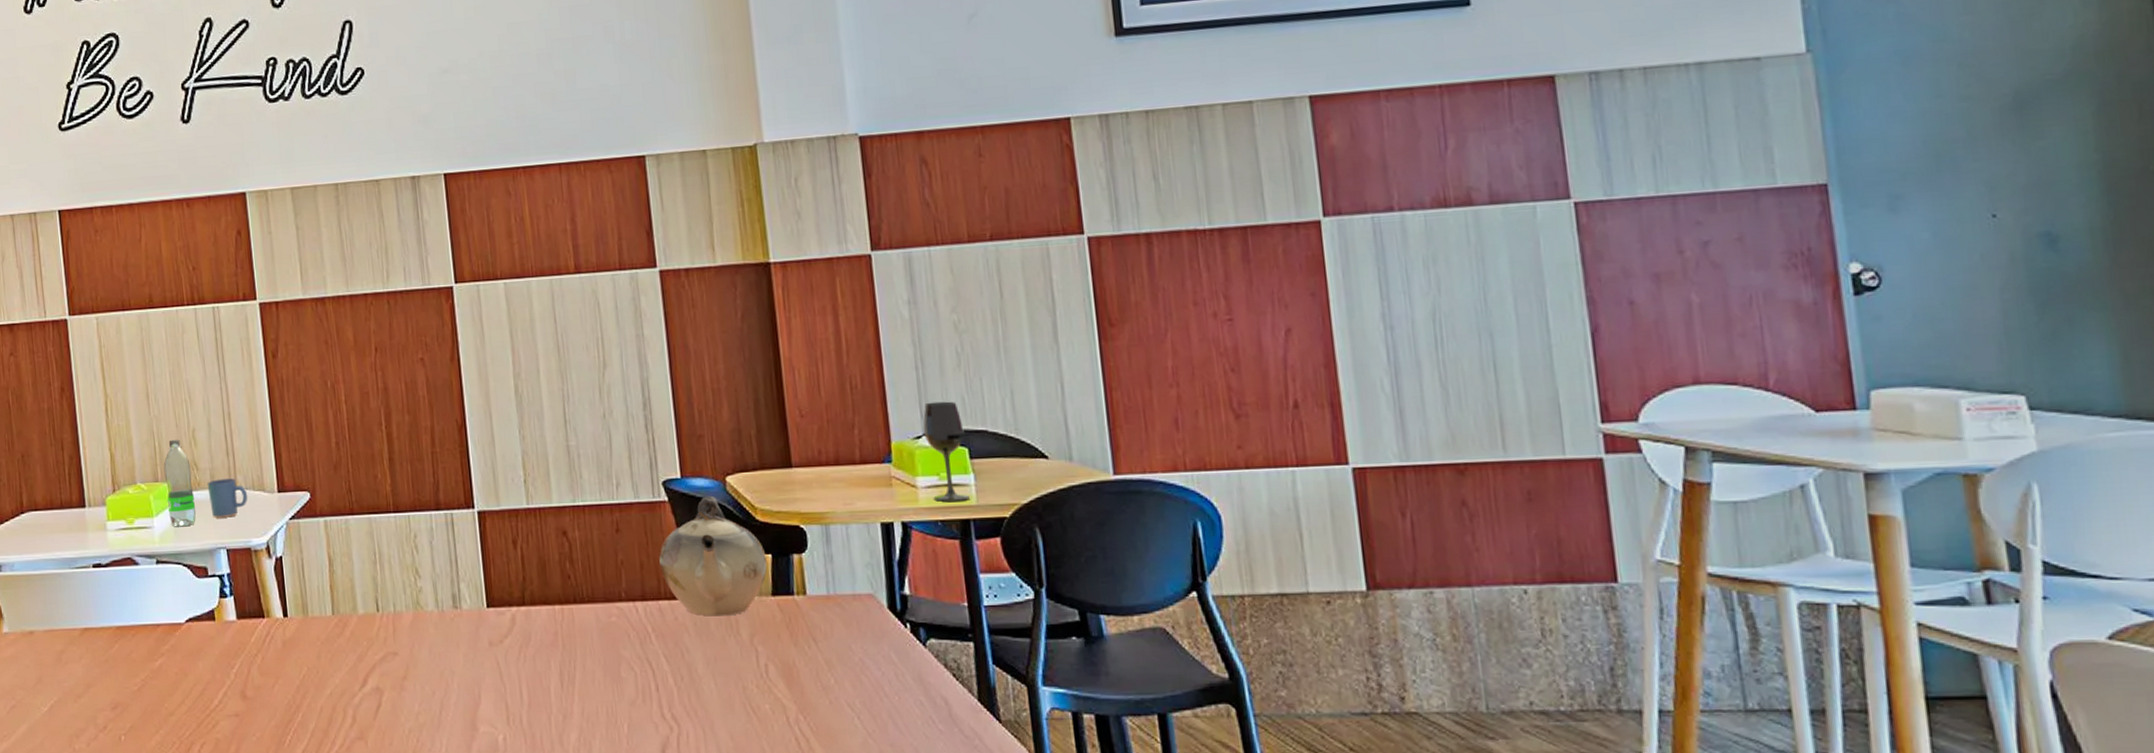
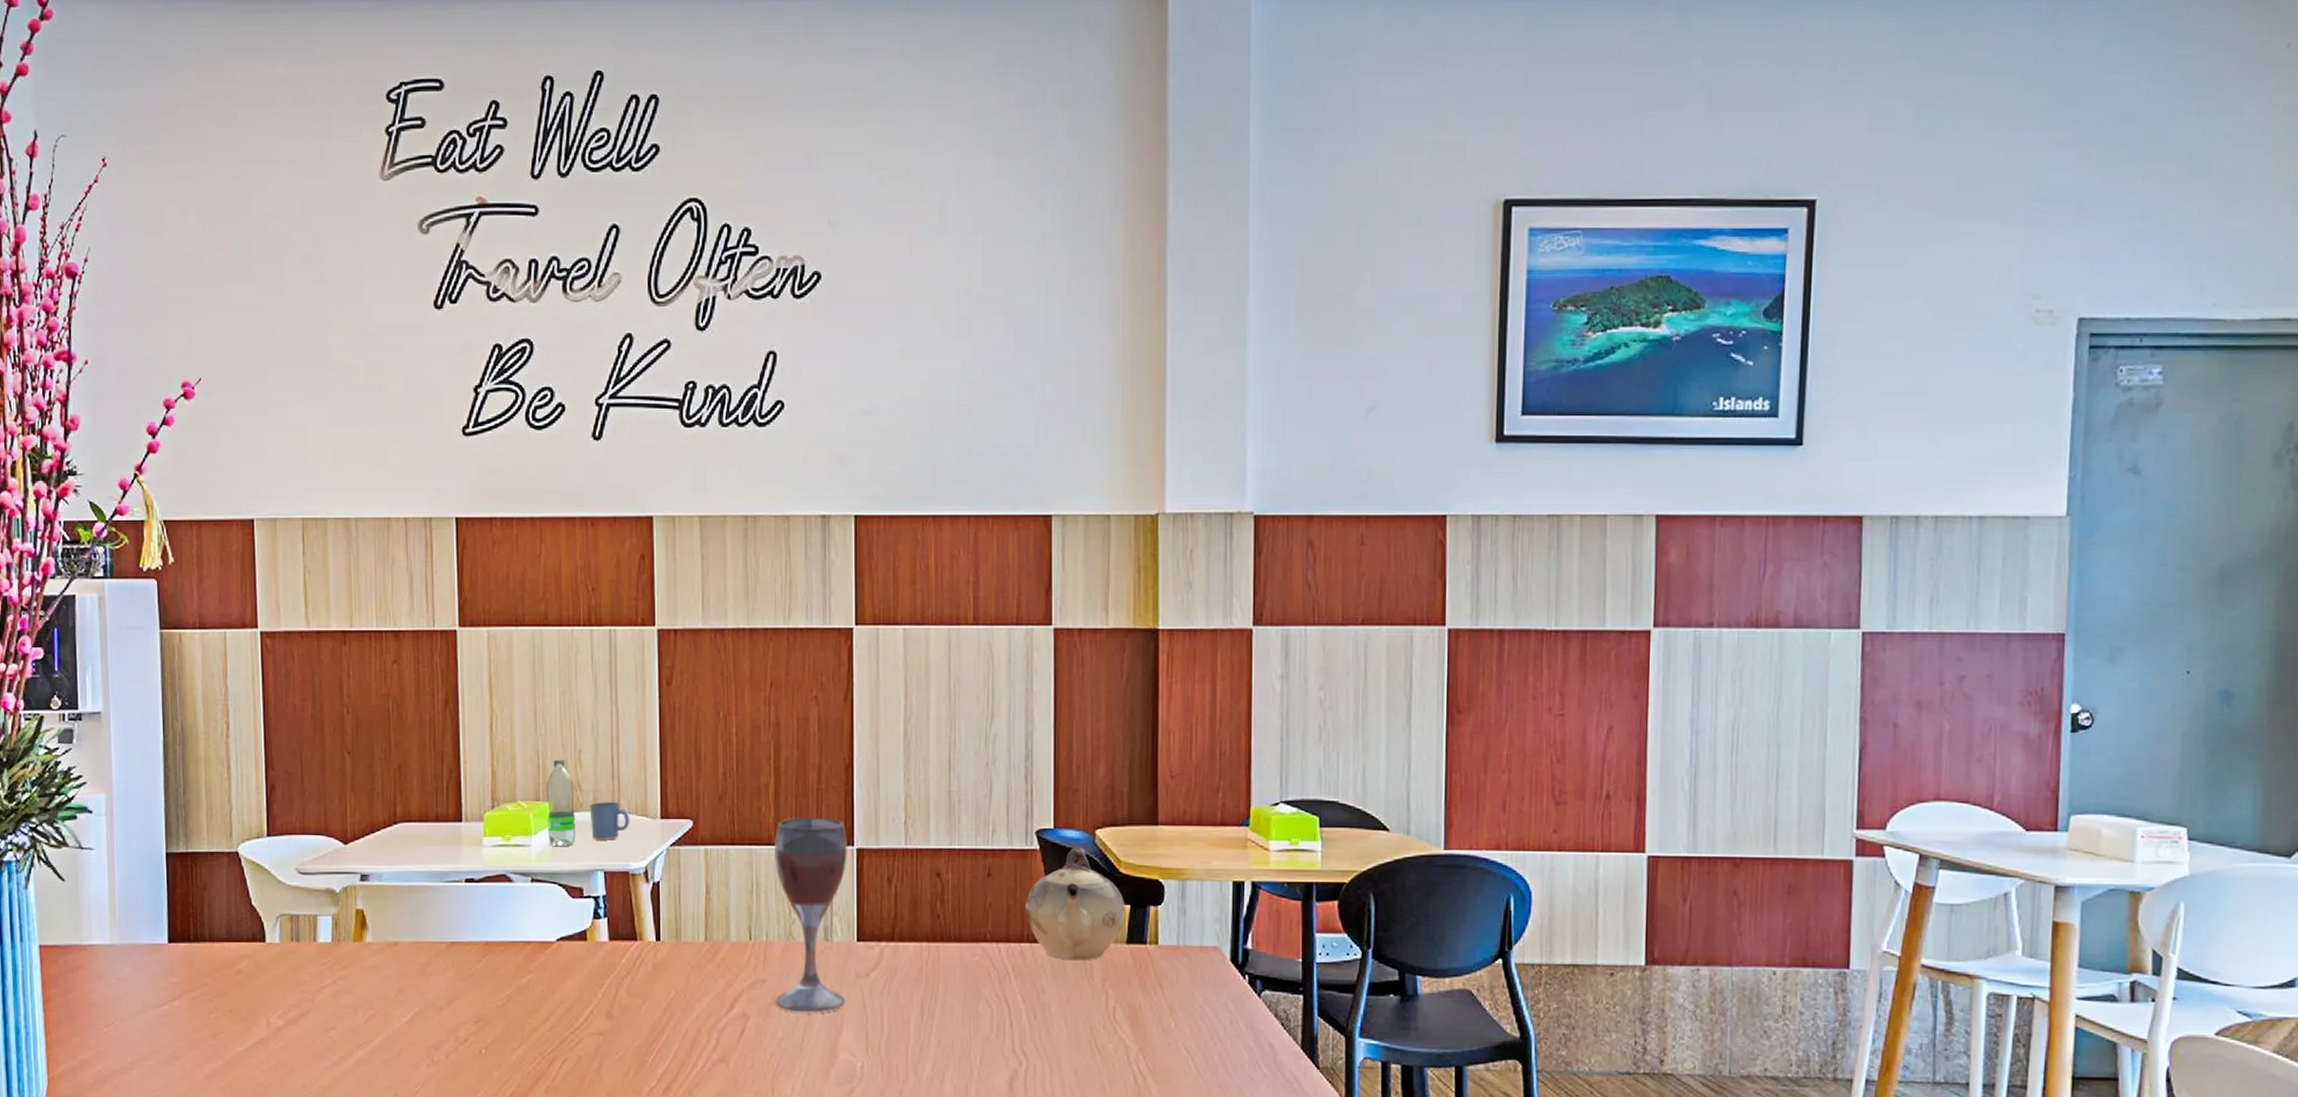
cup: none [392,481,481,685] -> present [773,817,848,1013]
wine glass: present [923,401,970,502] -> none [1281,772,1318,865]

